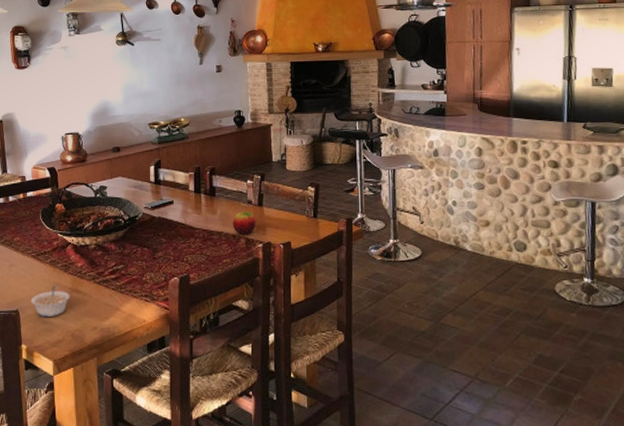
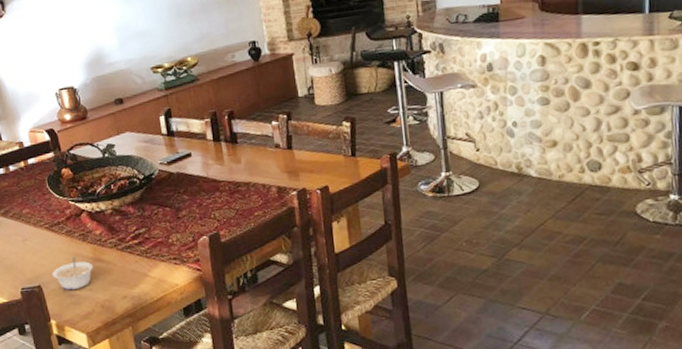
fruit: present [232,210,256,234] -> none [259,155,288,183]

